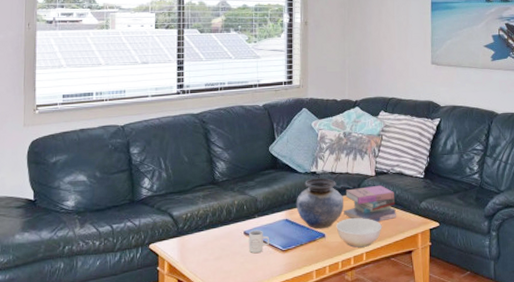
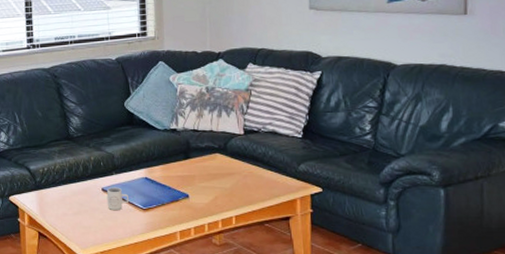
vase: present [296,178,345,229] -> none [155,136,209,189]
bowl: present [336,218,382,248] -> none [200,179,253,210]
books: present [343,185,396,222] -> none [208,144,270,184]

